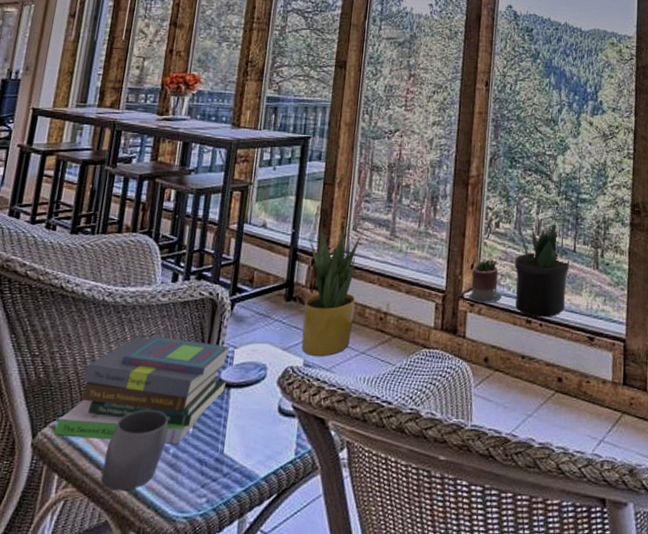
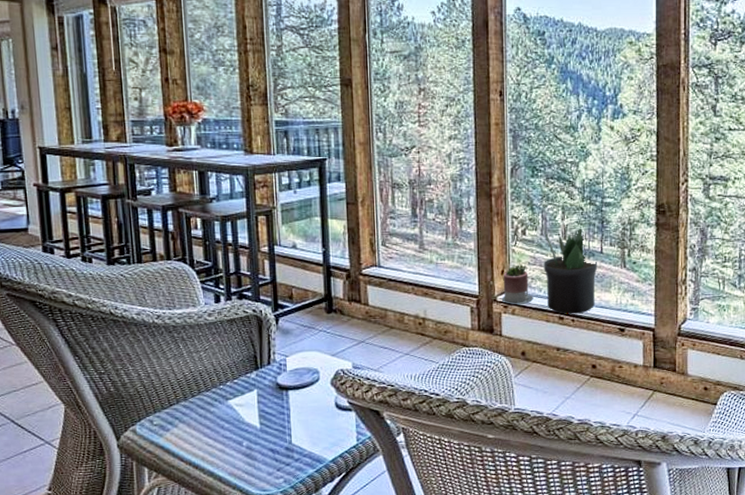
books: present [54,336,230,444] -> none [135,350,283,439]
mug: present [101,409,169,491] -> none [185,411,238,478]
planter: present [301,228,363,356] -> none [339,244,394,359]

